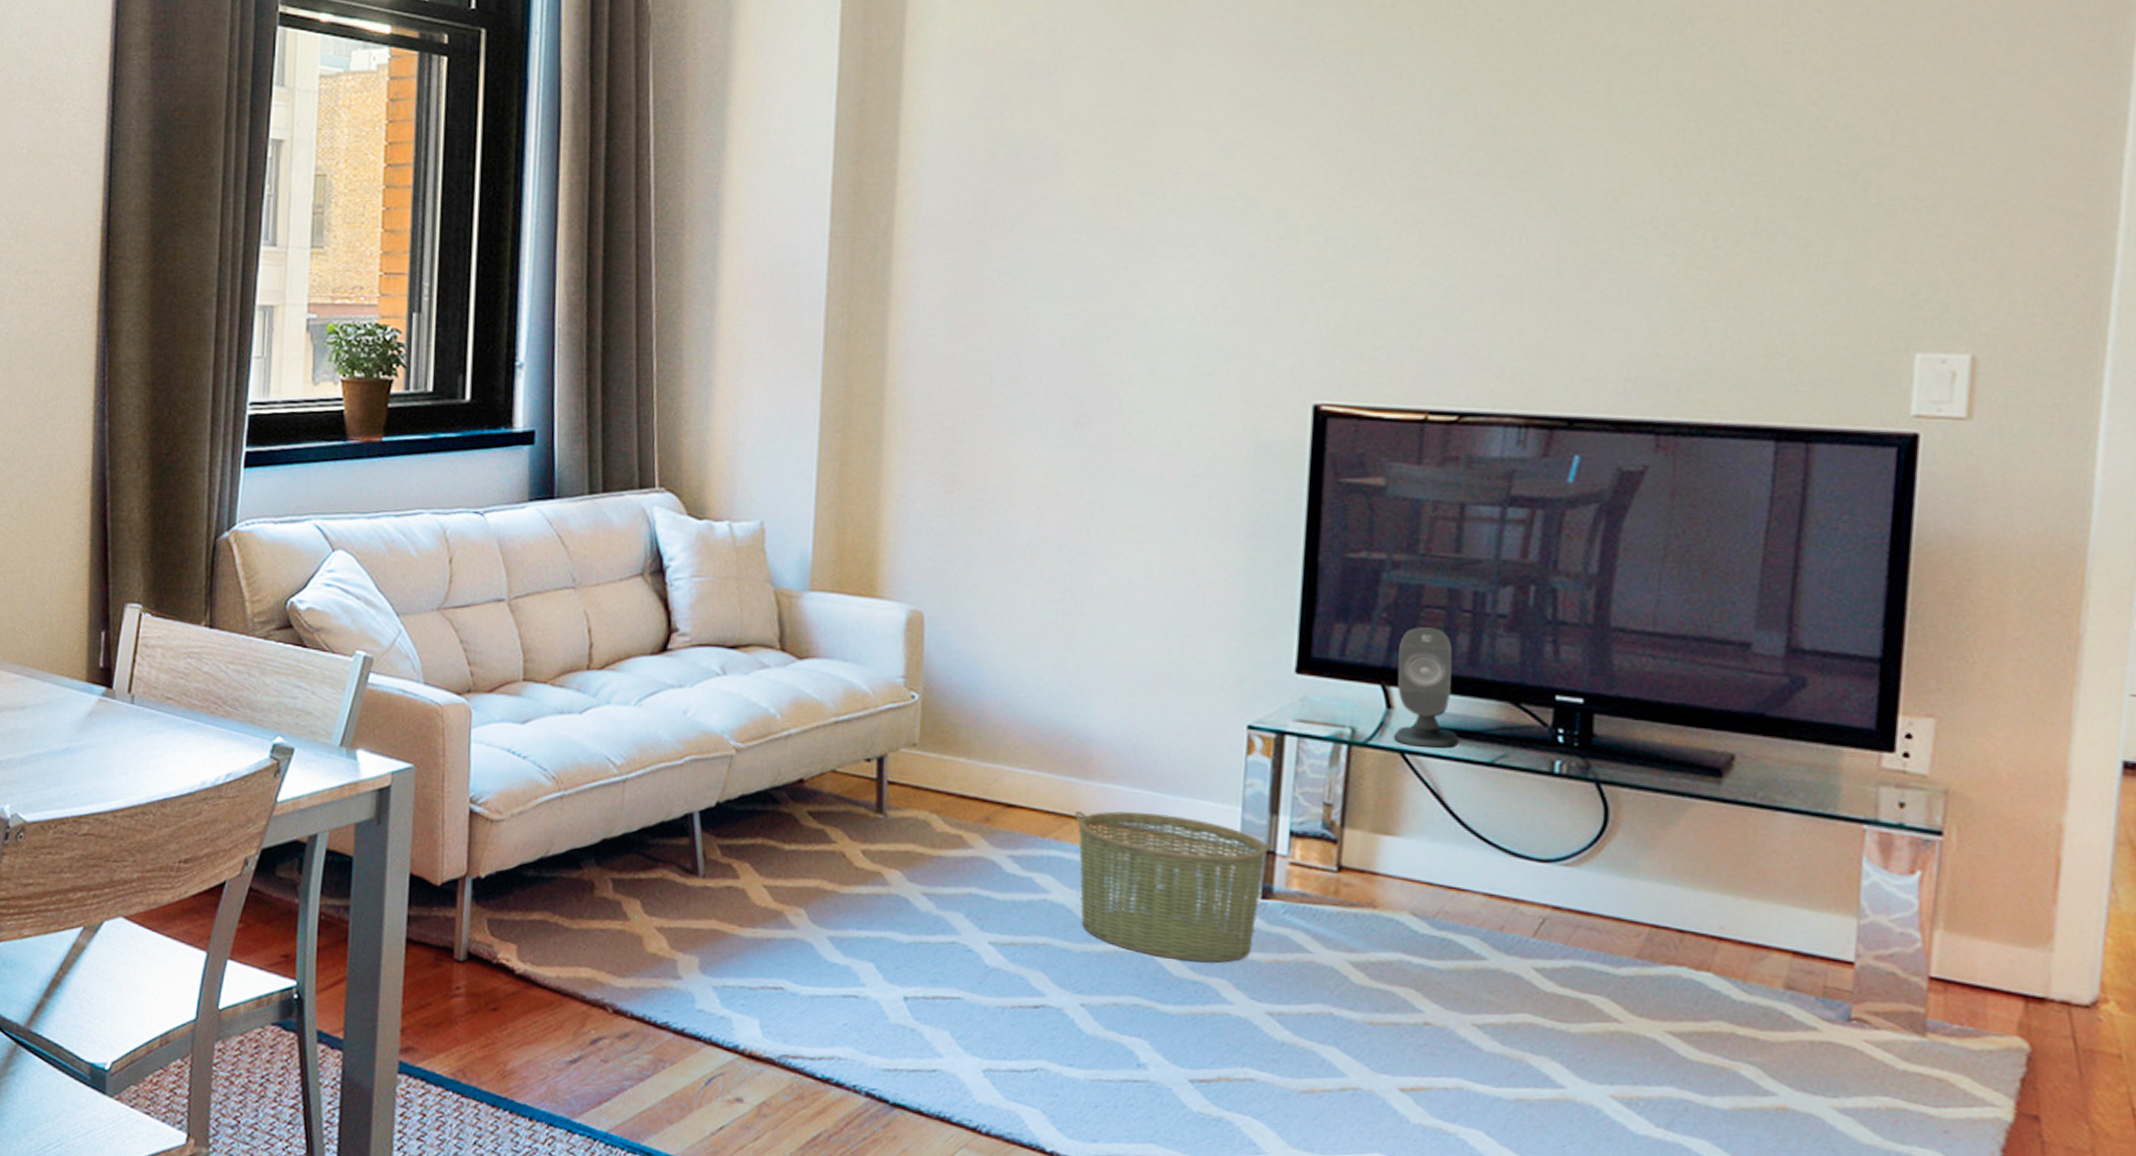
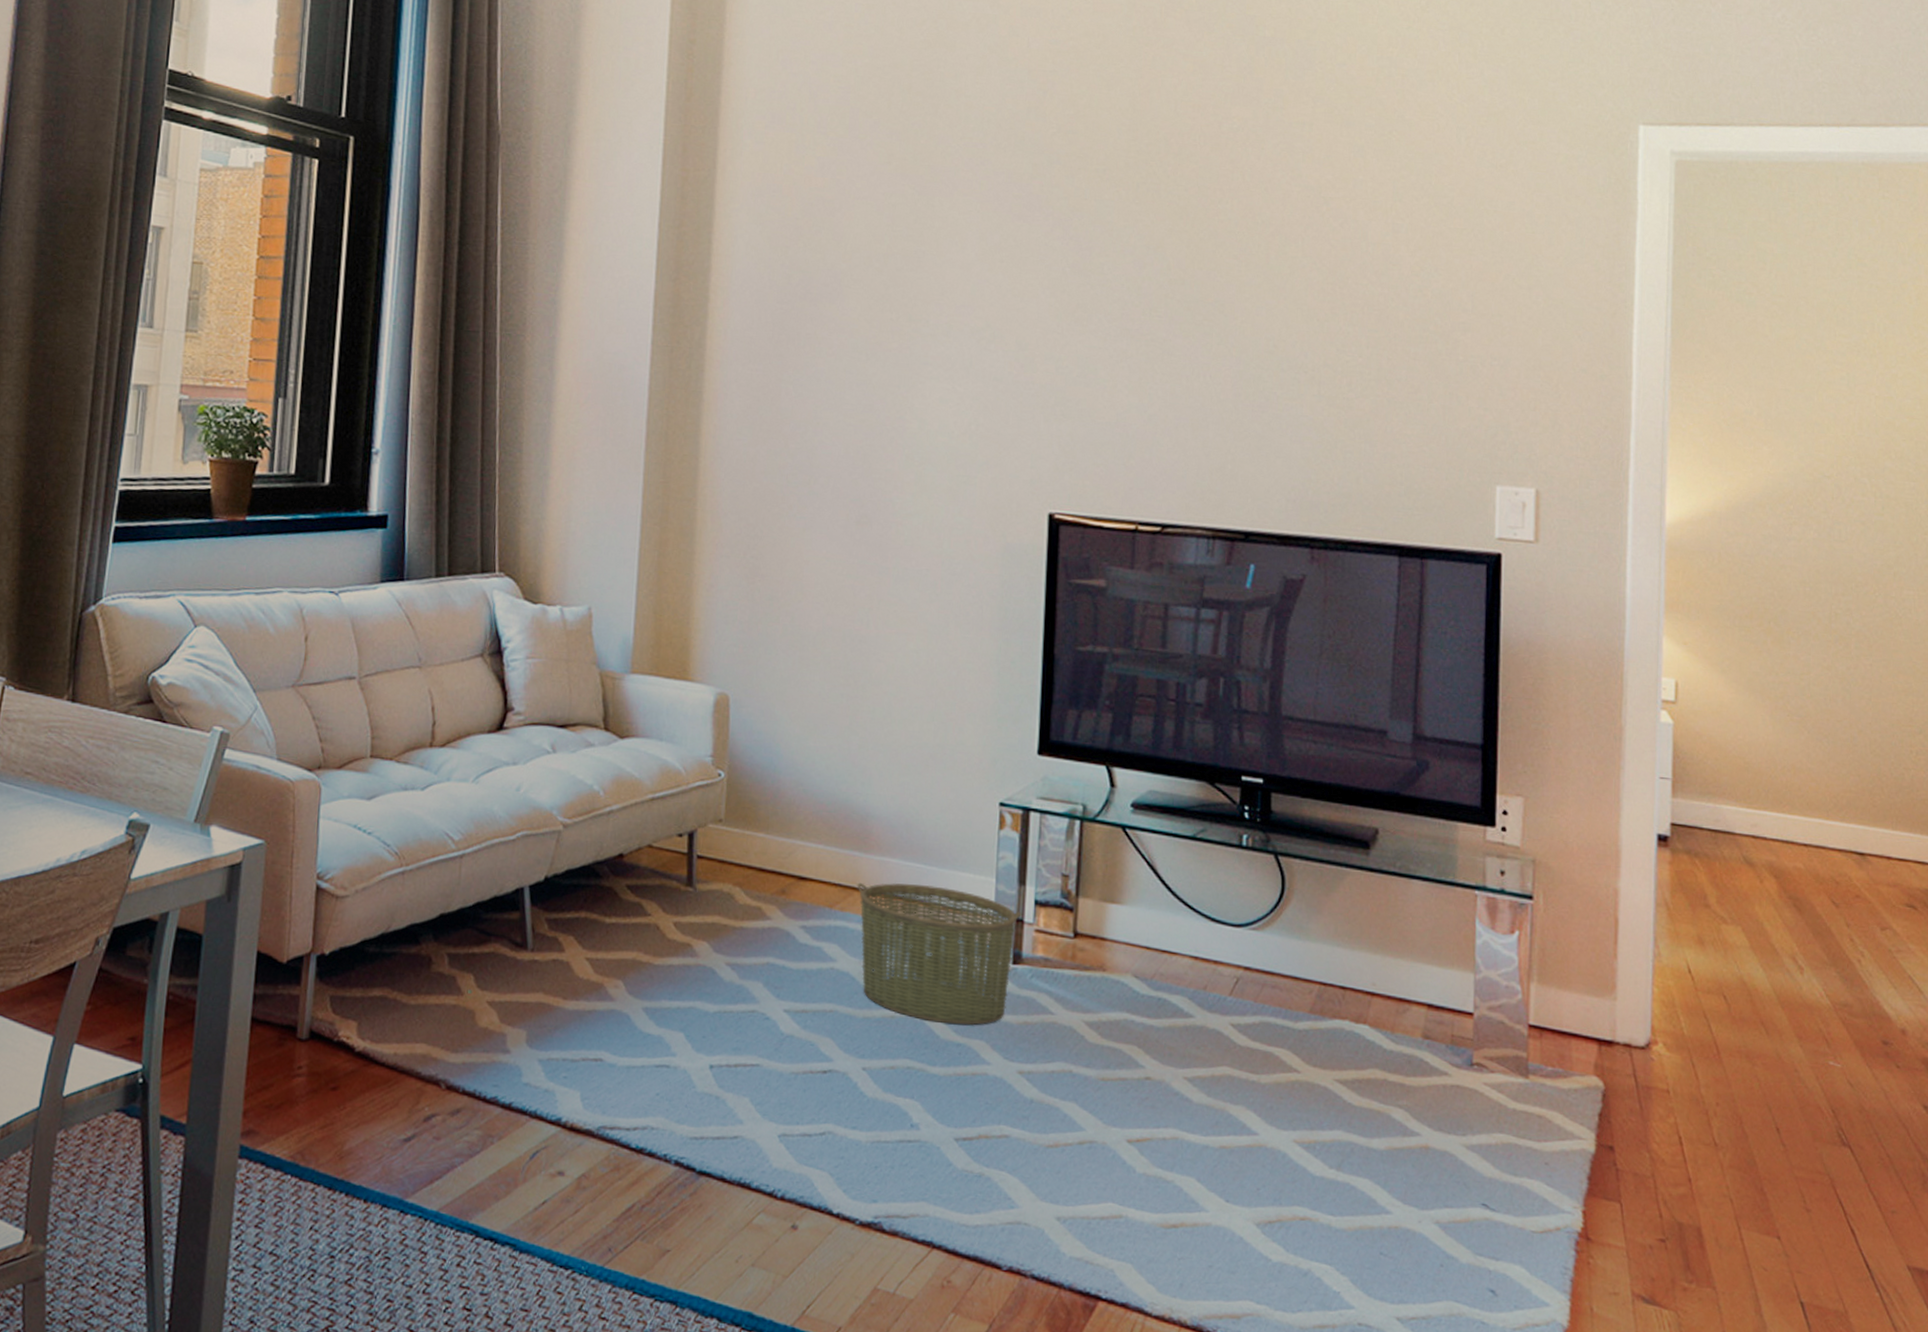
speaker: present [1393,627,1460,748] -> none [1116,714,1168,823]

